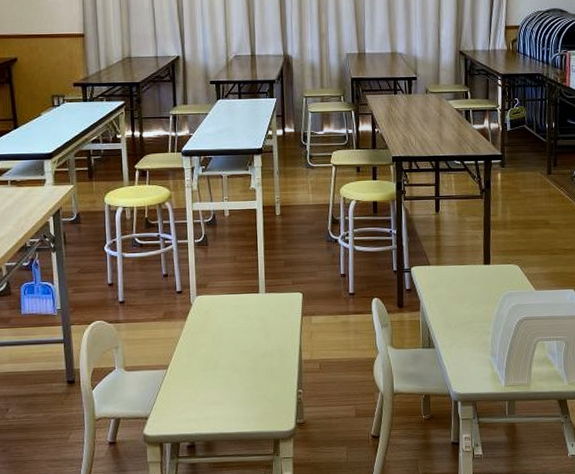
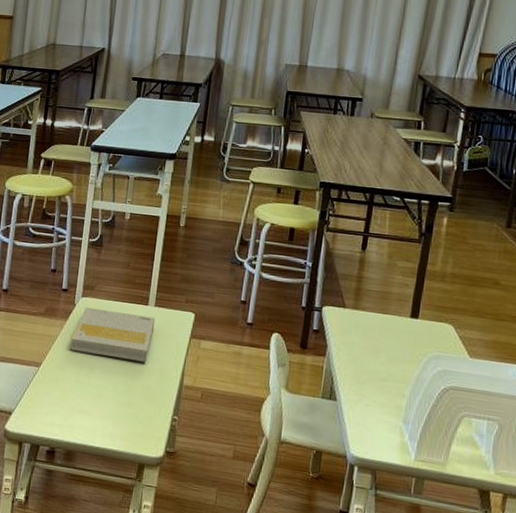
book: none [193,303,268,348] -> present [70,307,156,362]

